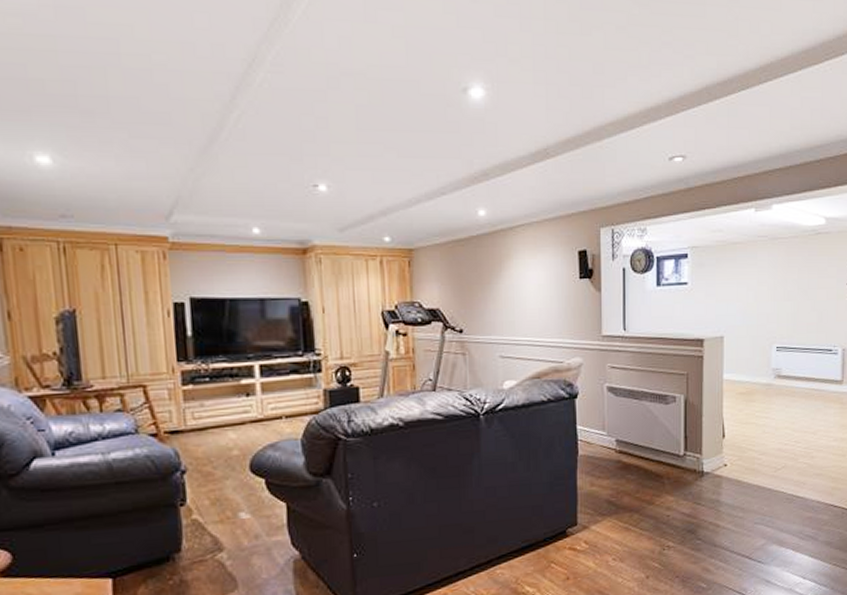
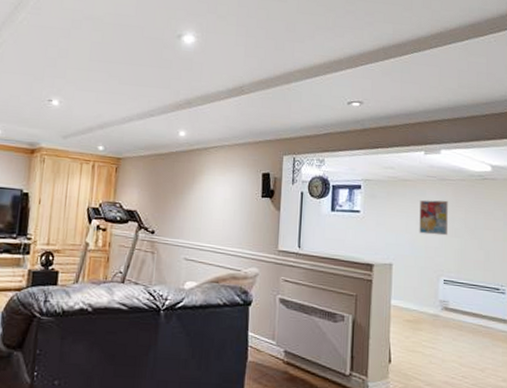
wall art: none [750,261,781,301] -> present [419,200,449,236]

